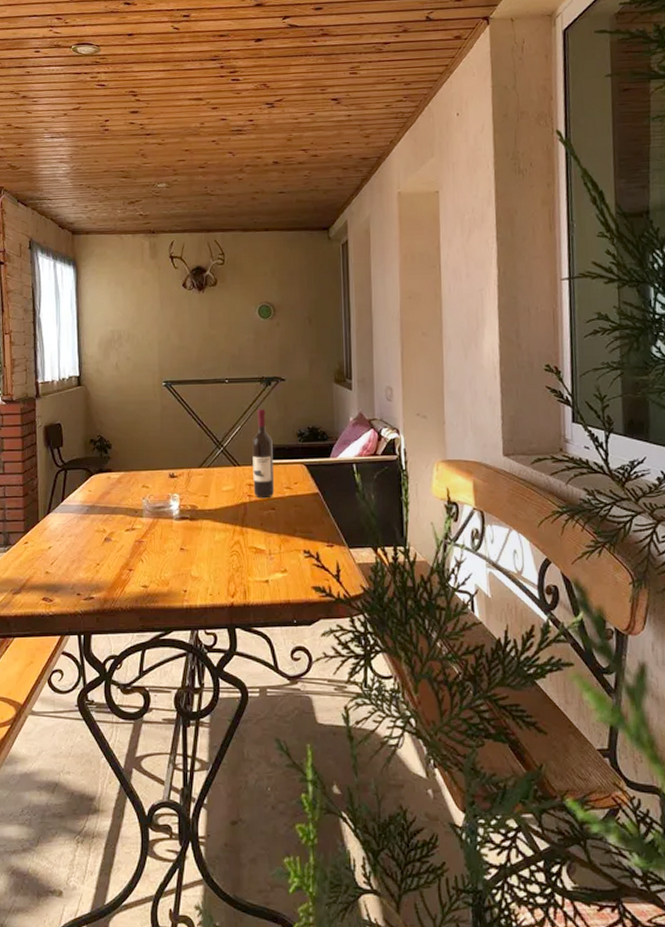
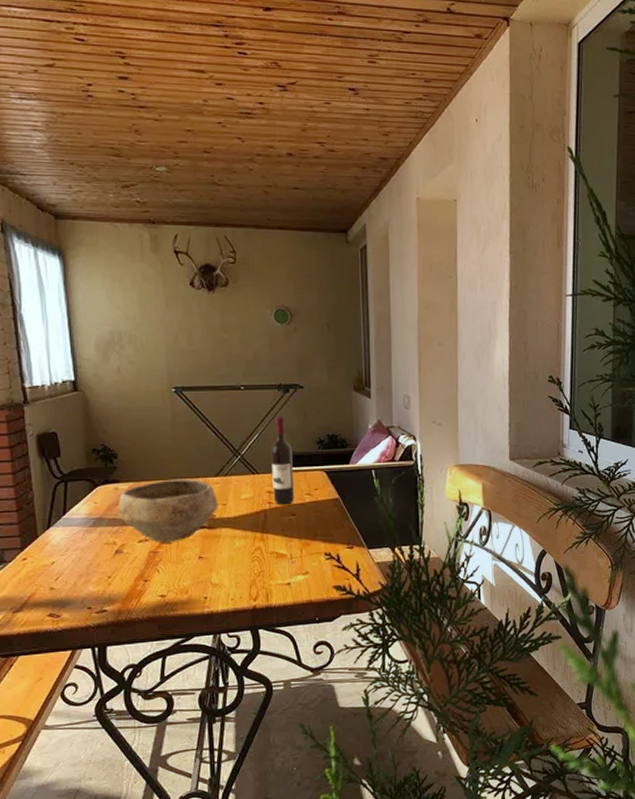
bowl: none [109,469,201,532] -> present [118,478,219,542]

